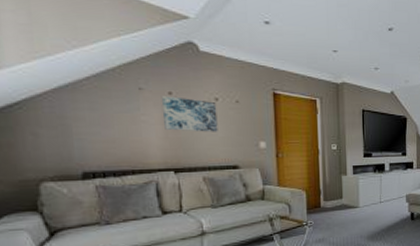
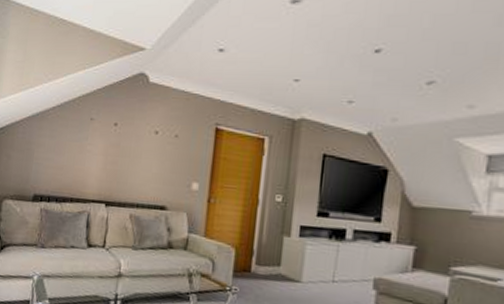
wall art: present [161,96,218,132] -> none [105,127,156,168]

